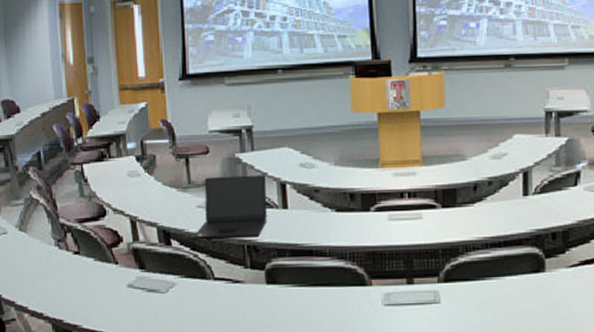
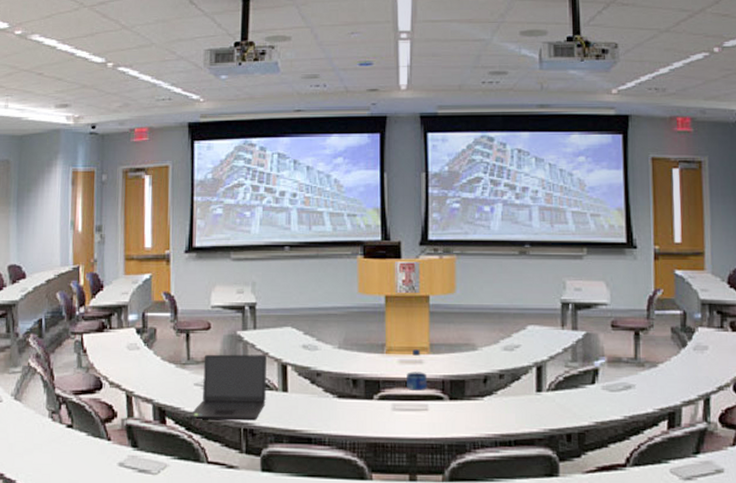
water bottle: none [401,162,421,202] -> present [407,349,428,392]

